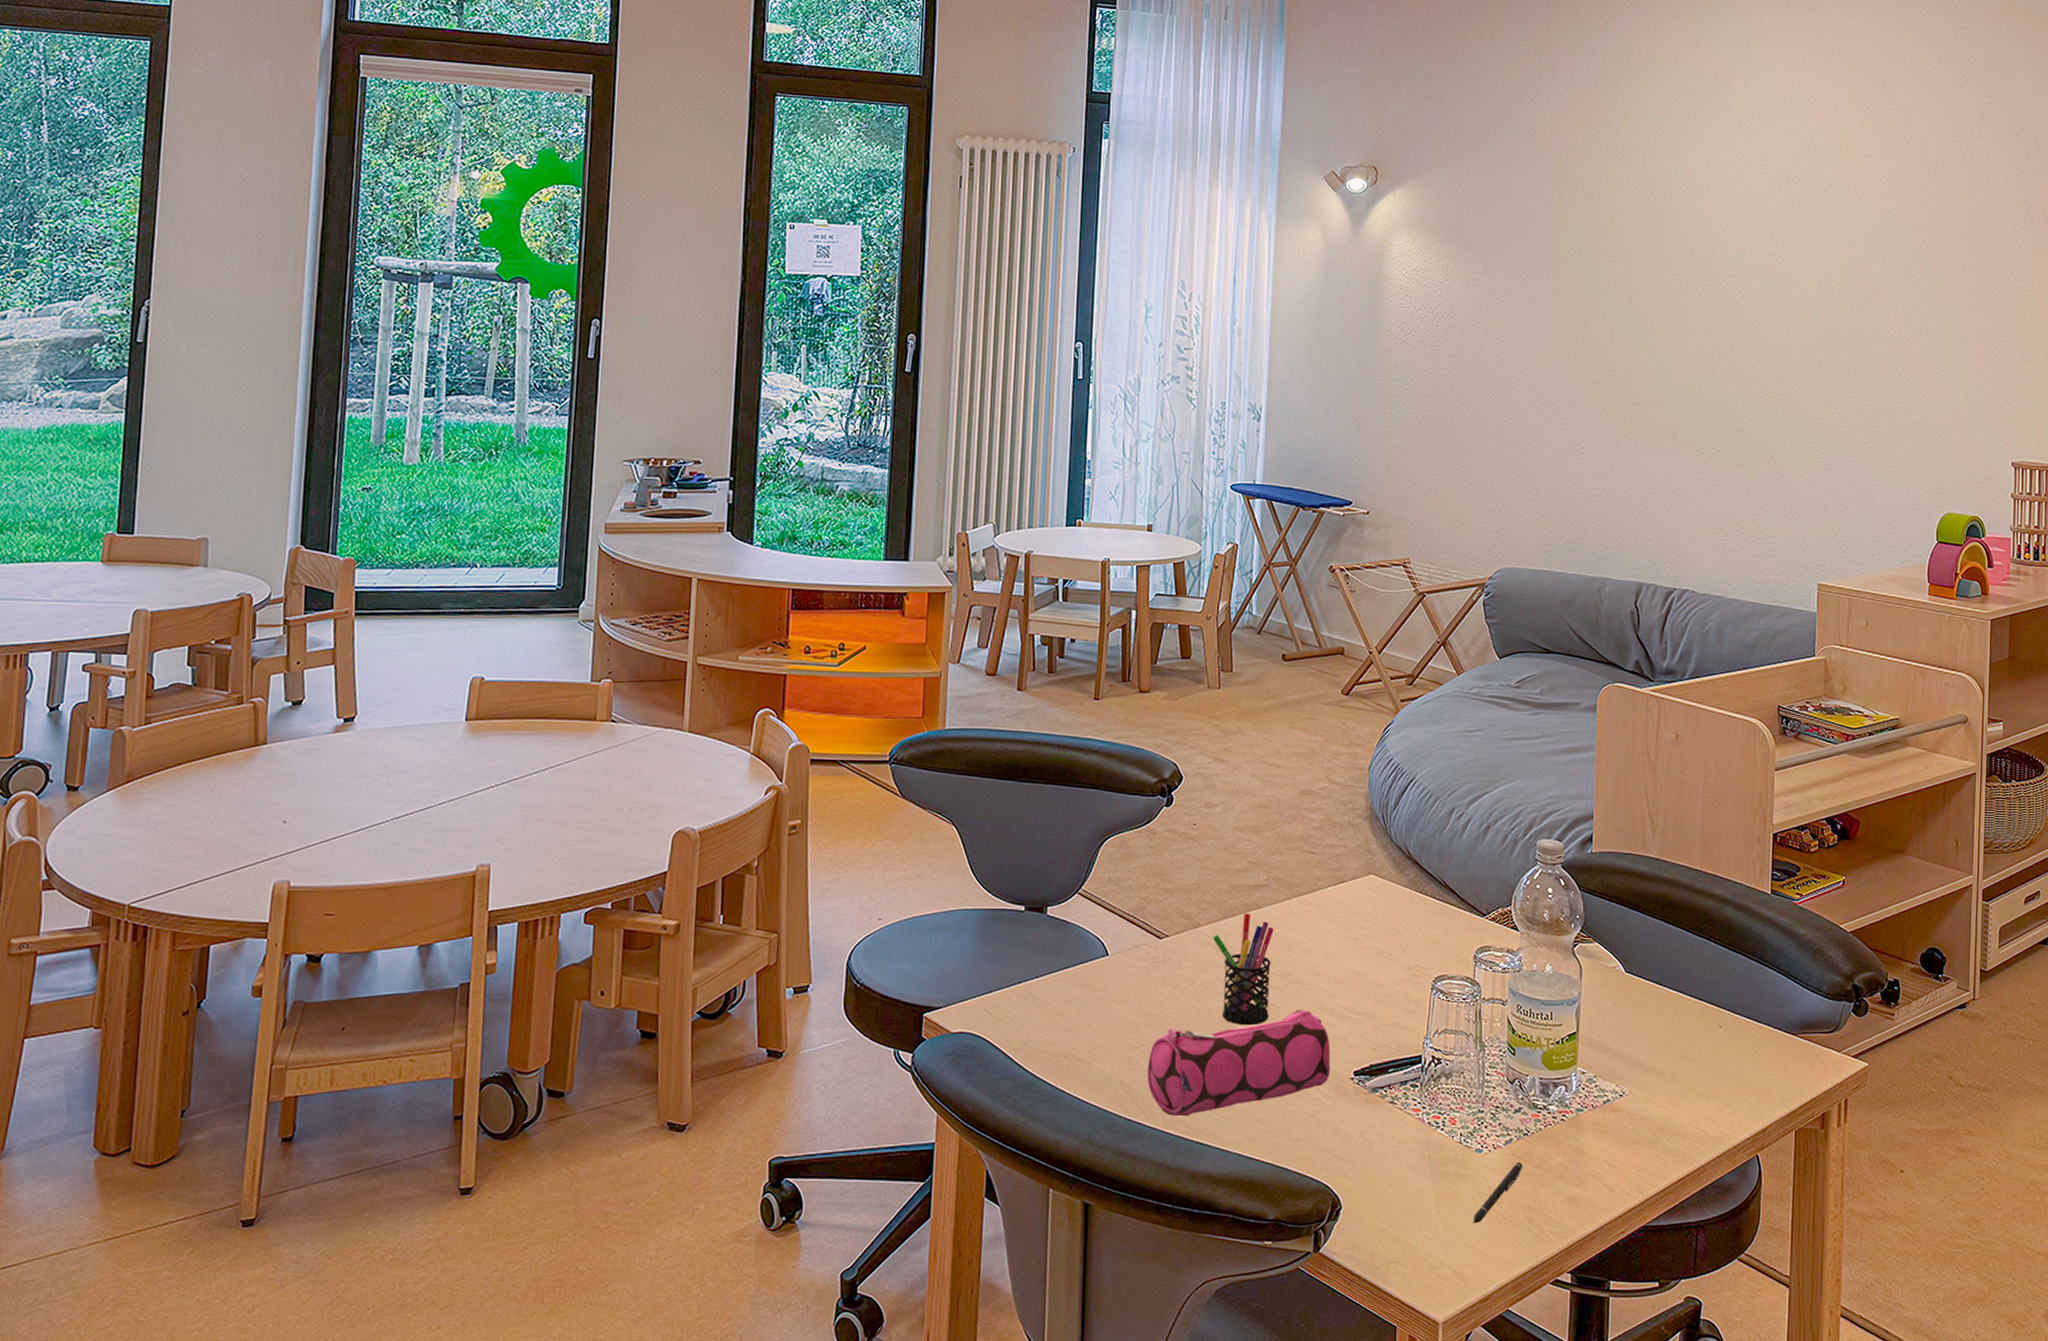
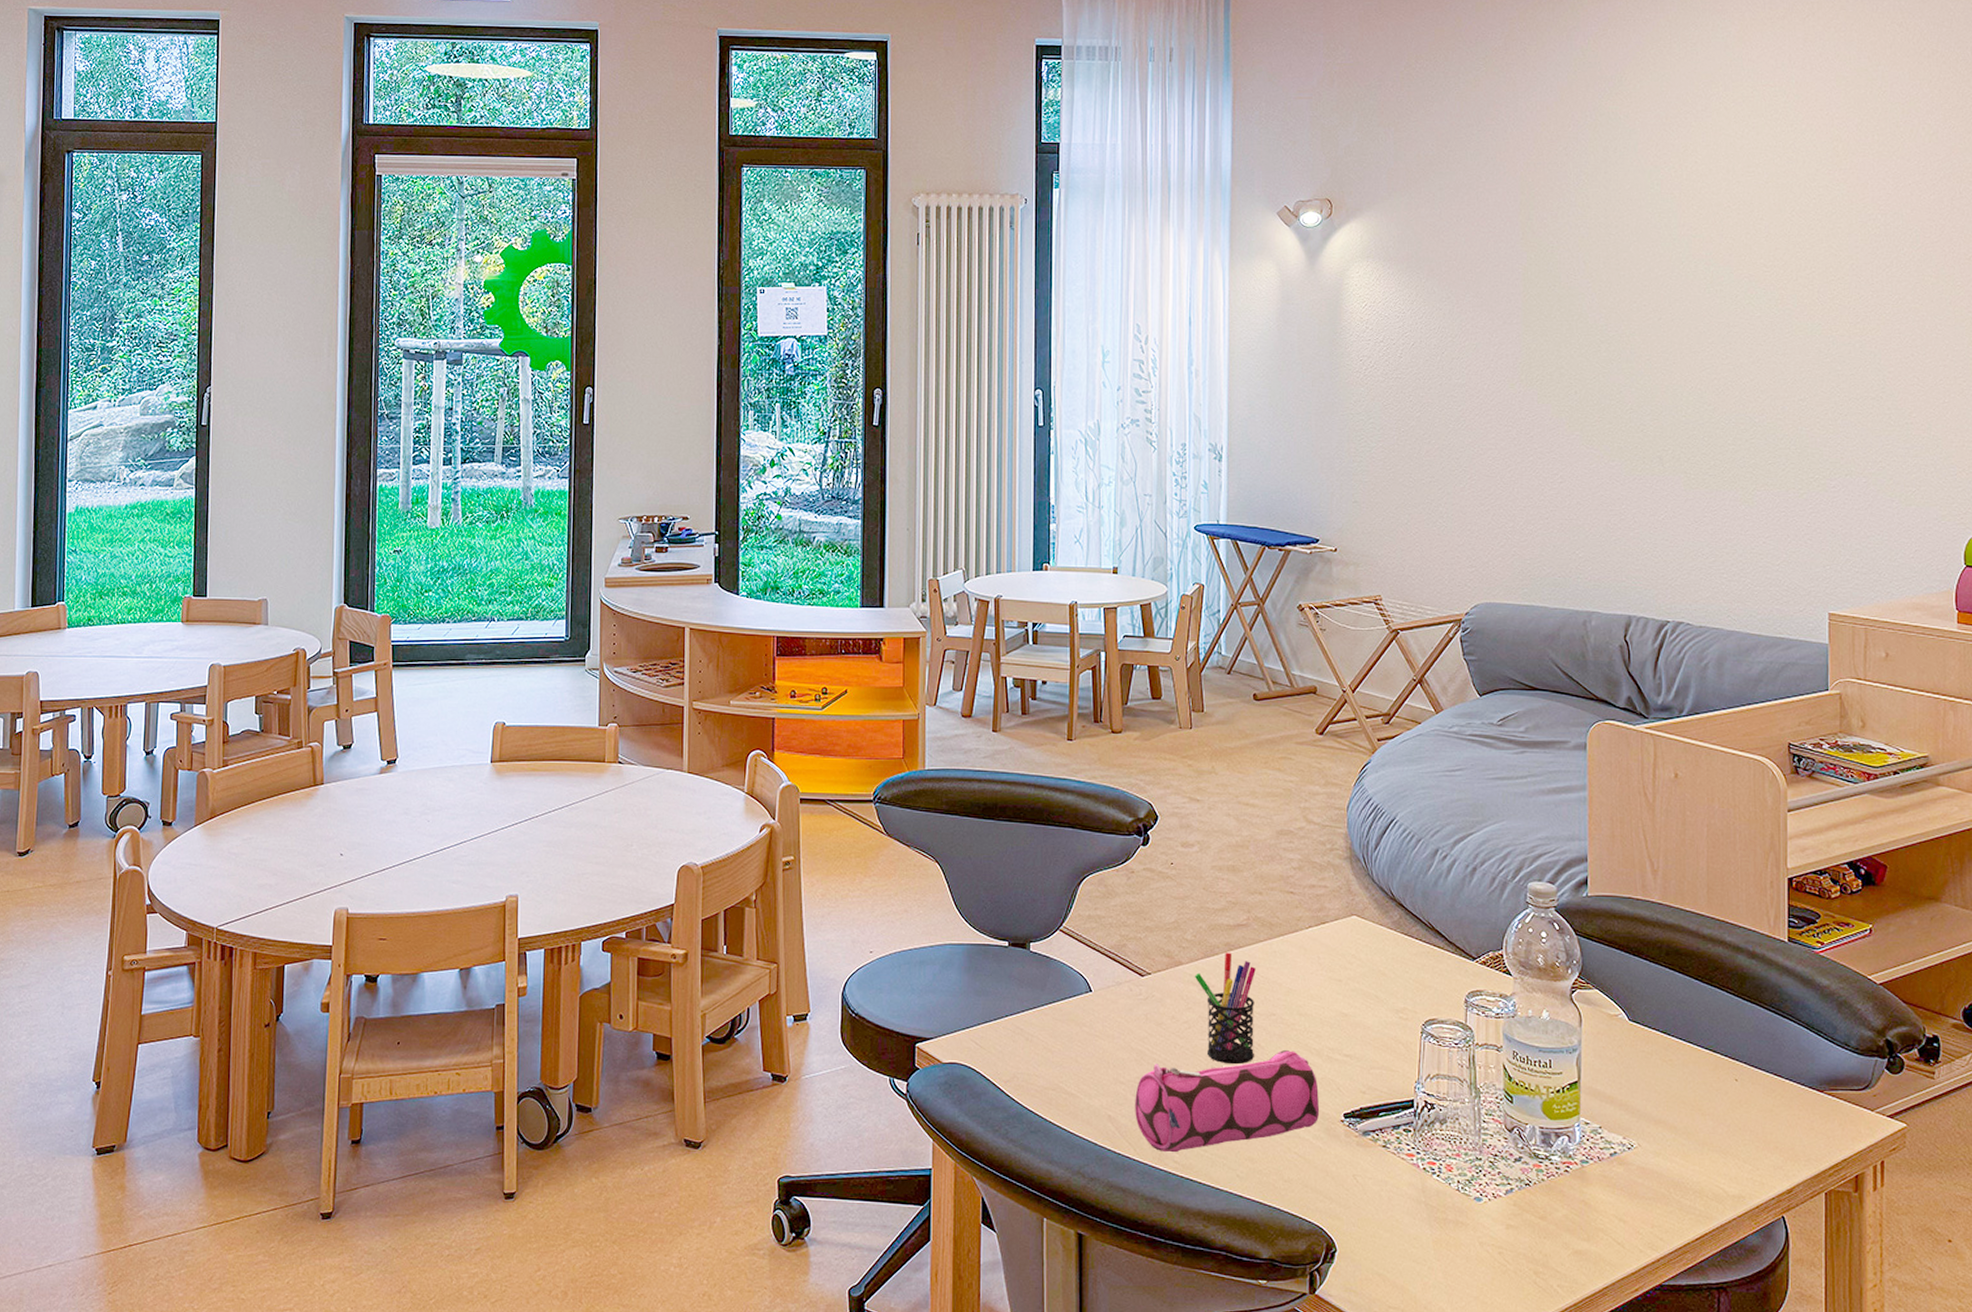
pen: present [1473,1162,1523,1224] -> none [1474,1213,1526,1274]

